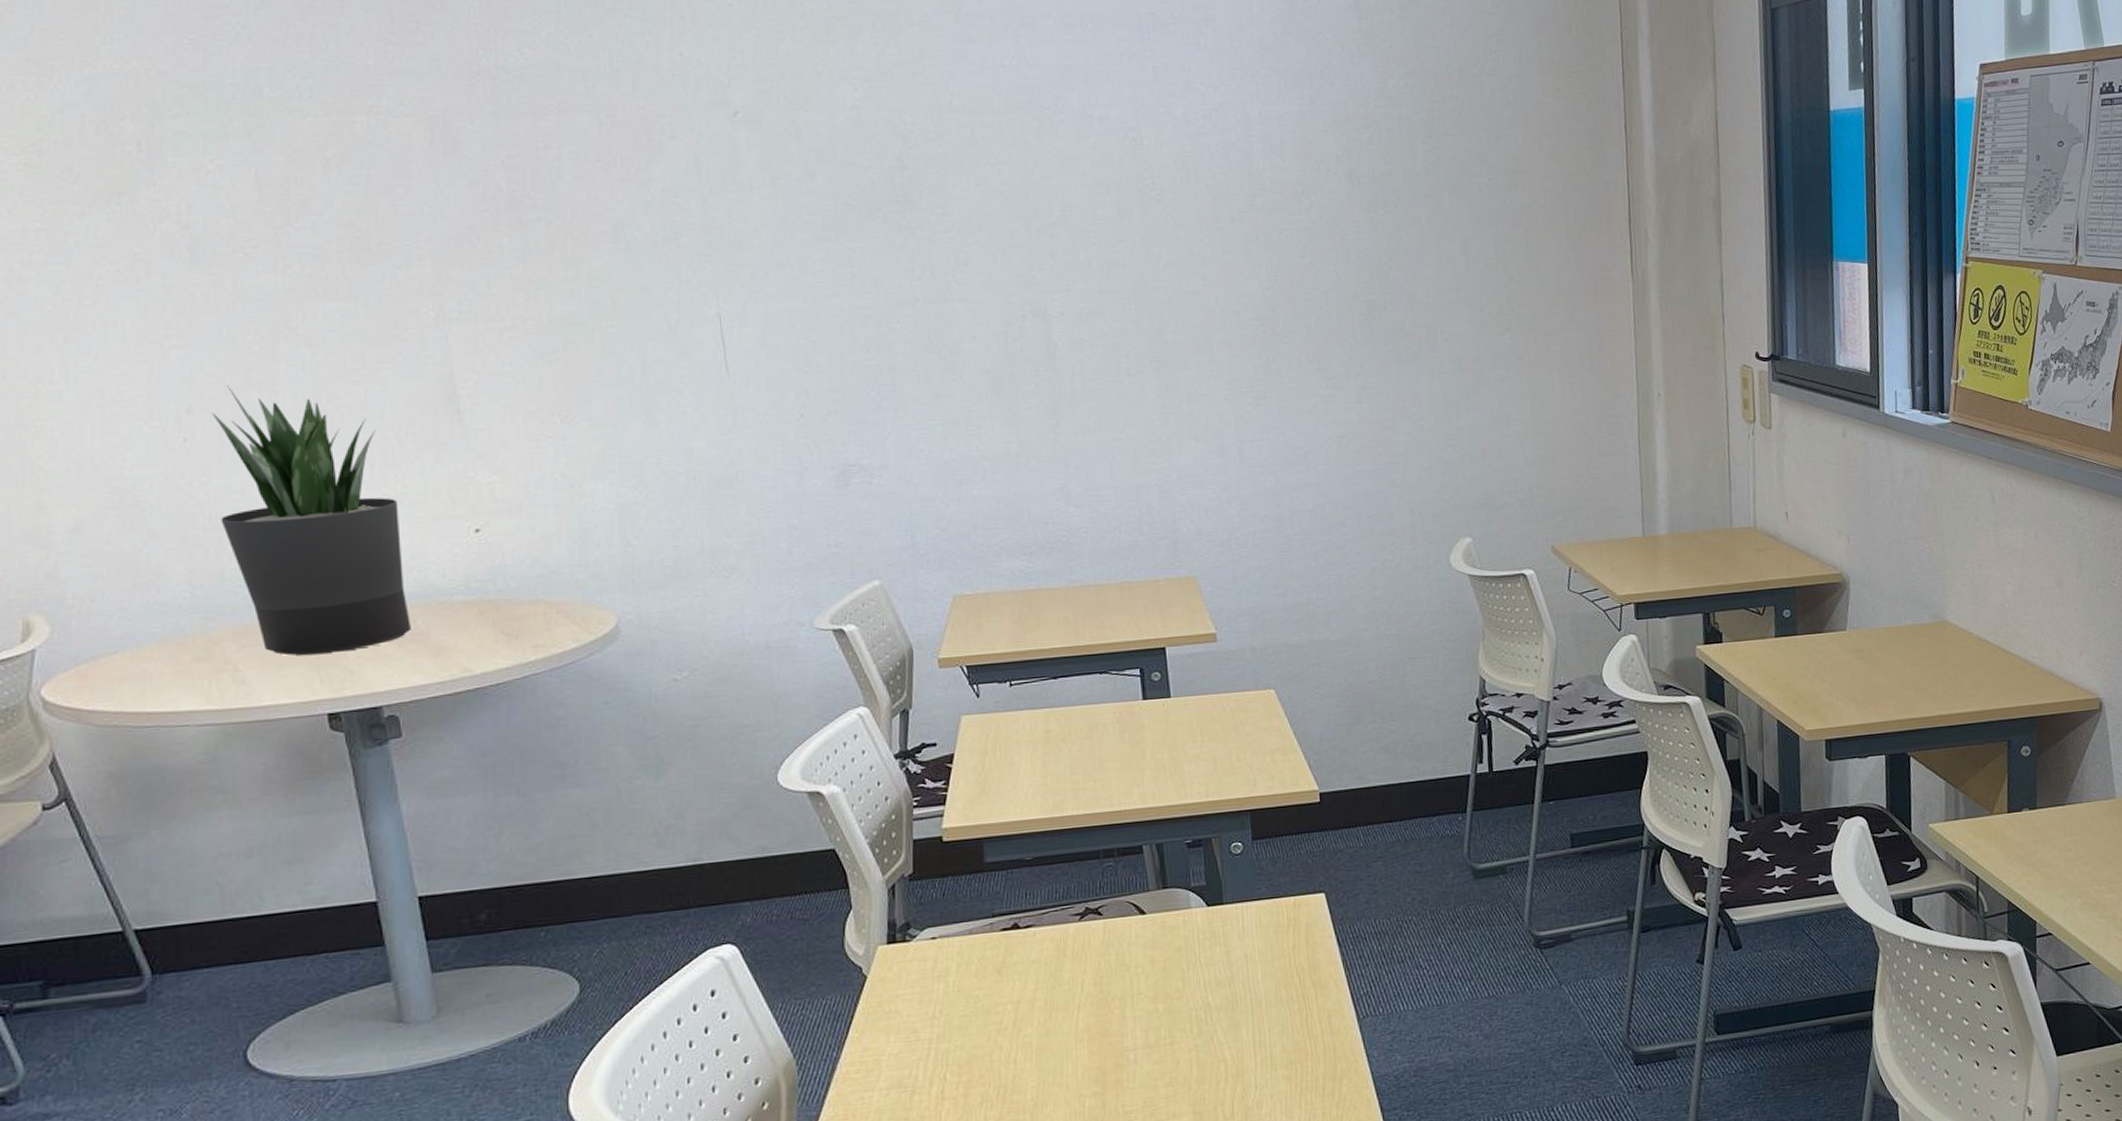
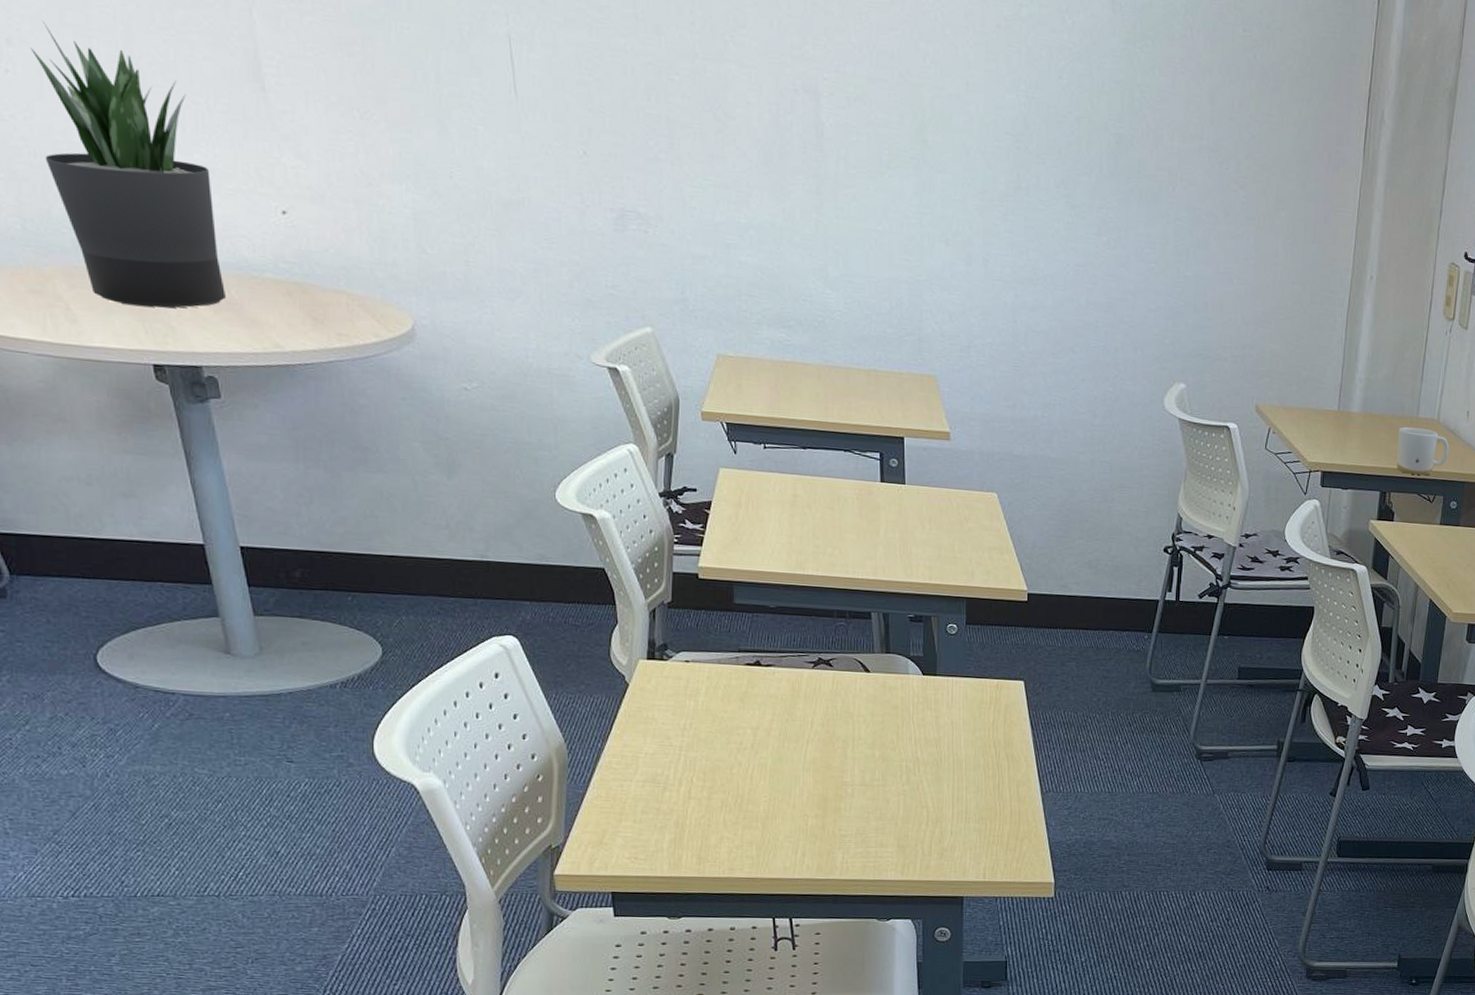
mug: none [1713,538,1773,589] -> present [1396,426,1450,475]

